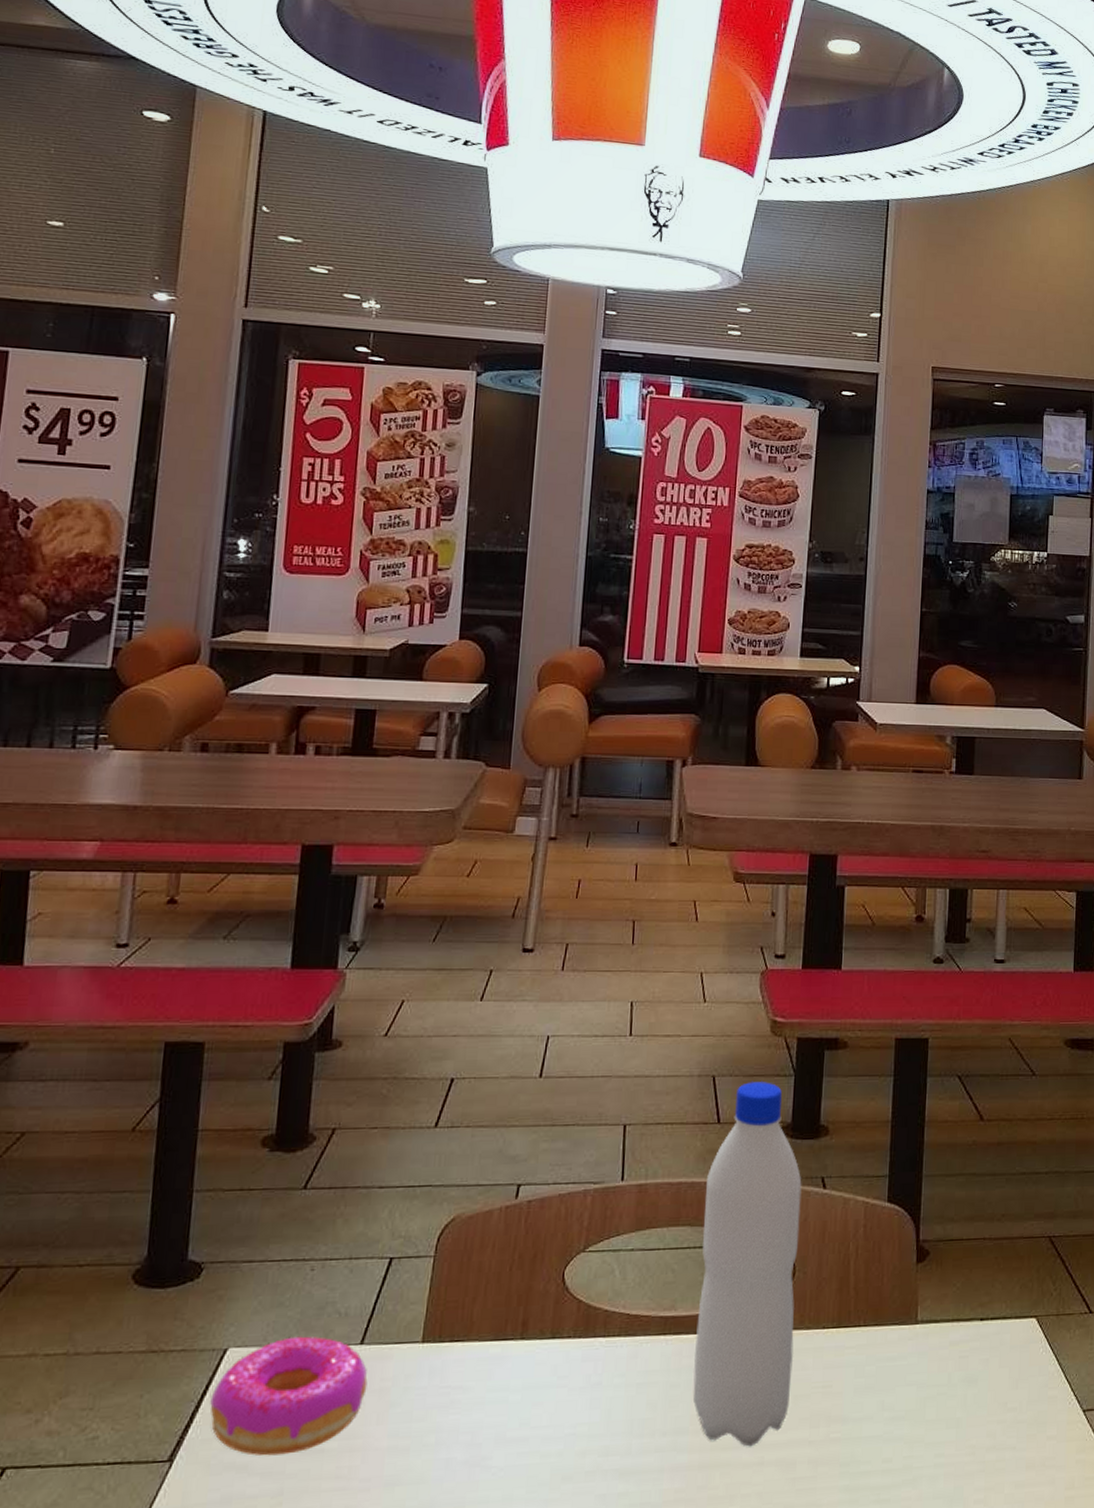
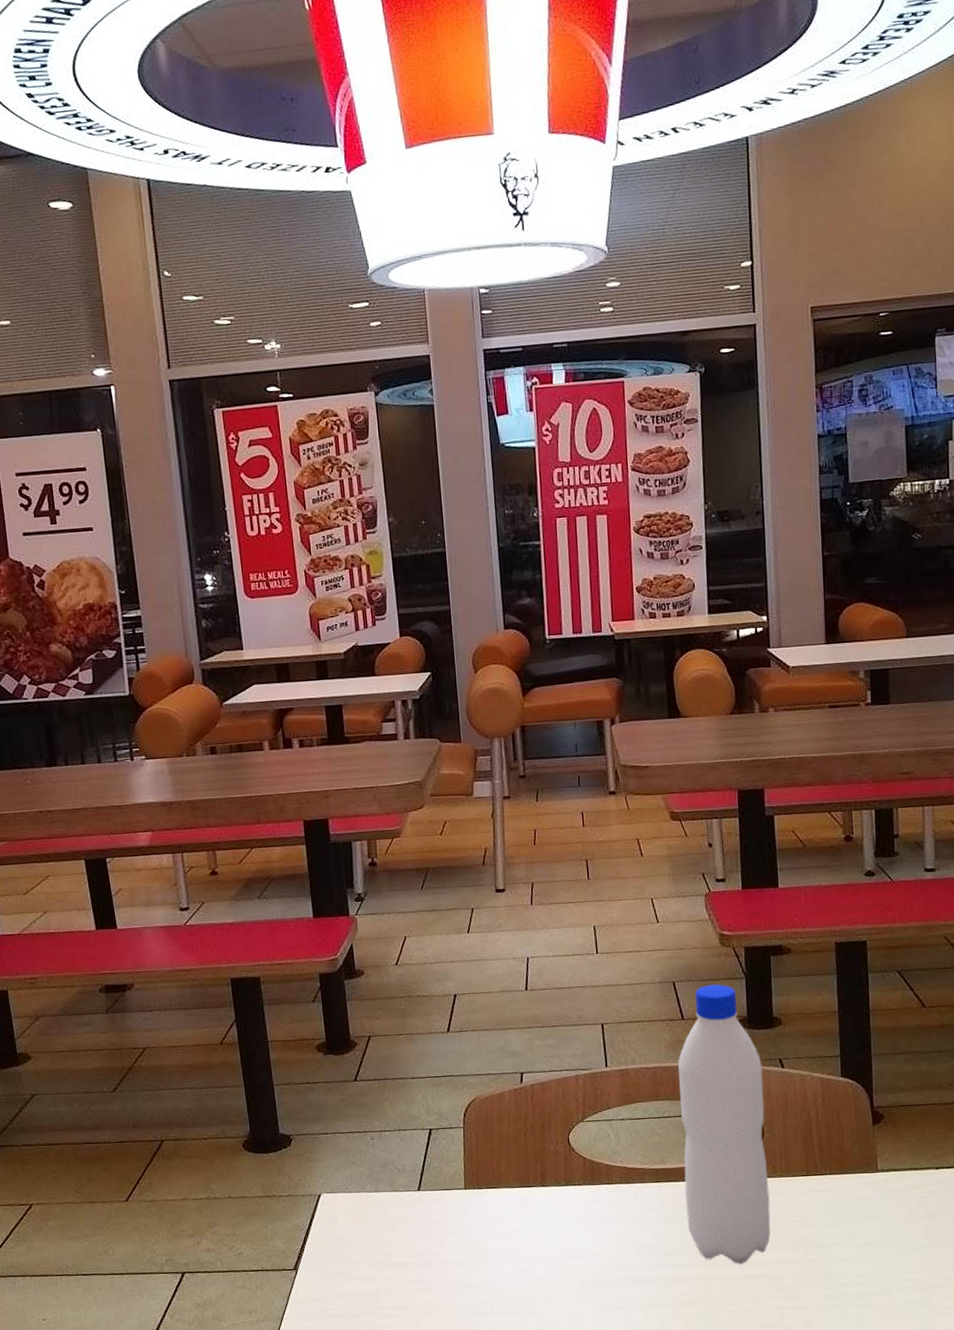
donut: present [210,1336,368,1456] -> none [315,1185,429,1267]

